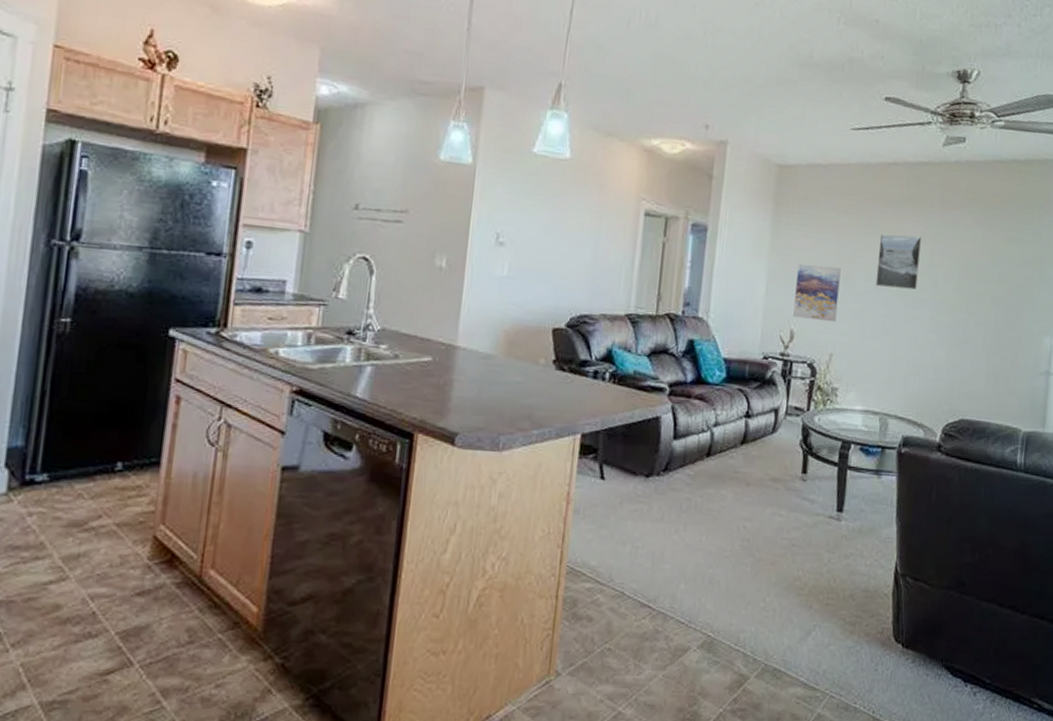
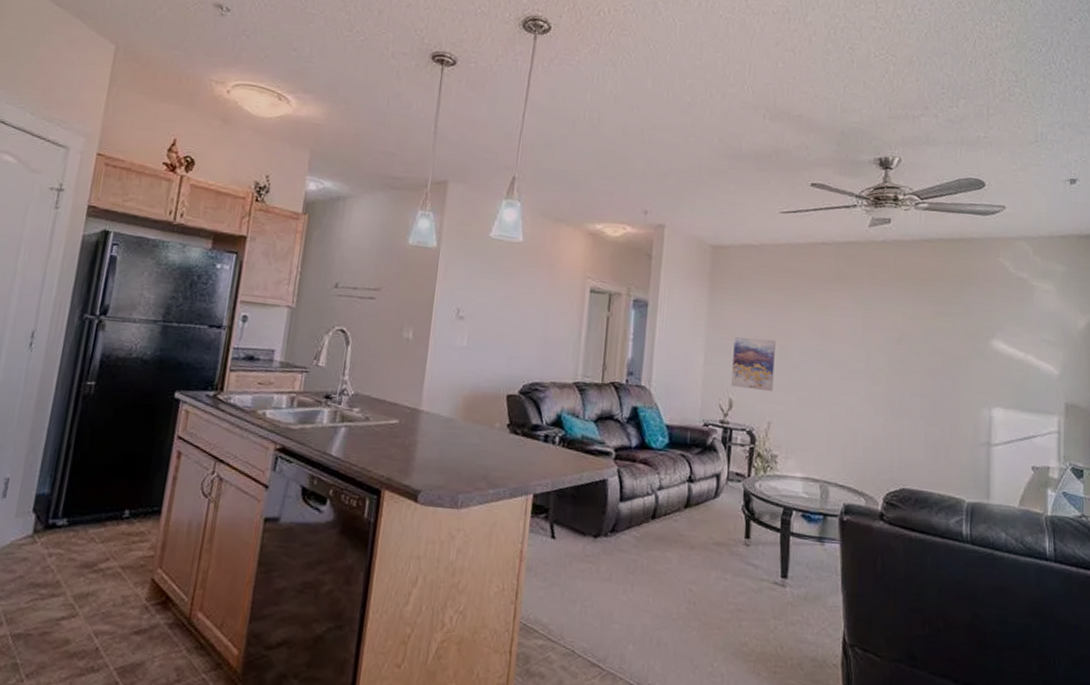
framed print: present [875,234,922,290] -> none [810,308,854,361]

